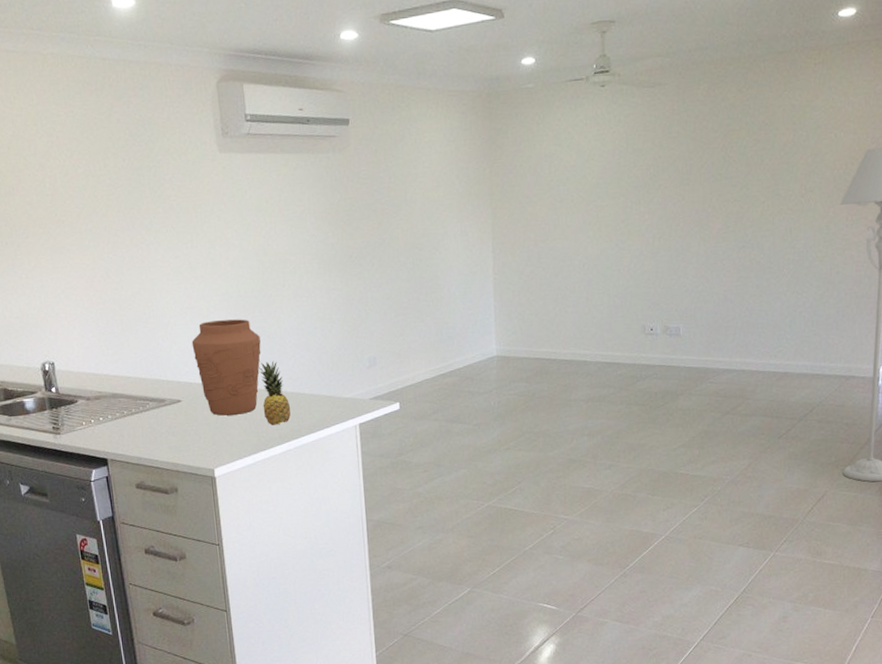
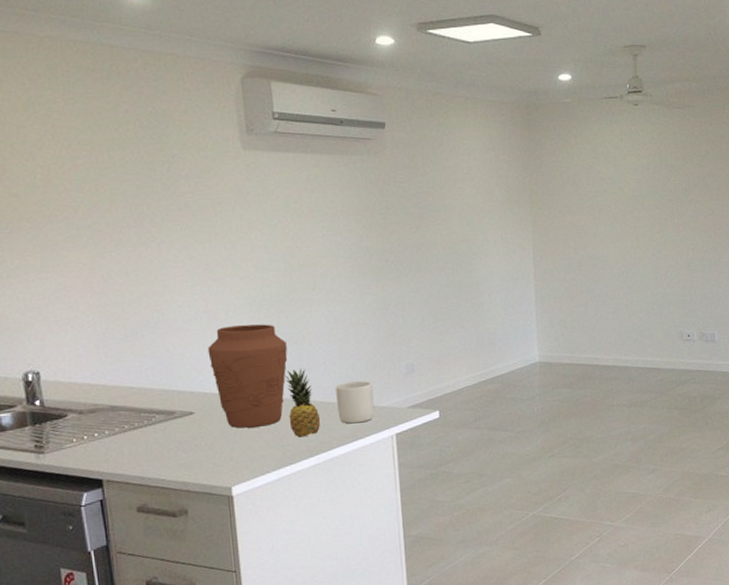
mug: none [303,372,340,414] -> present [334,380,375,424]

